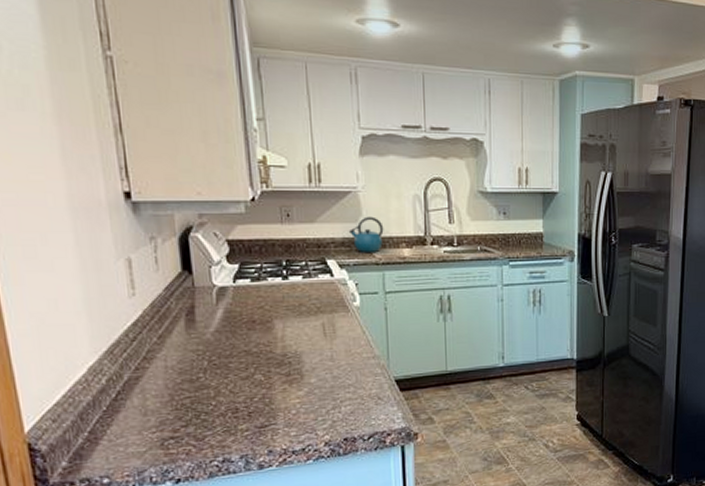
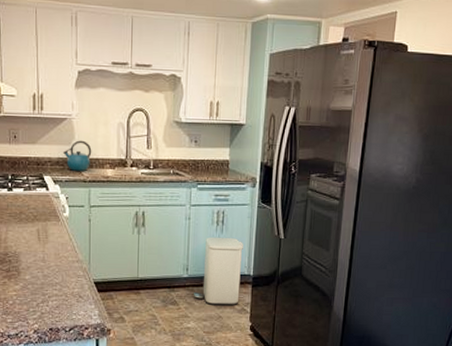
pedal bin: none [511,318,564,396] -> present [193,237,243,306]

